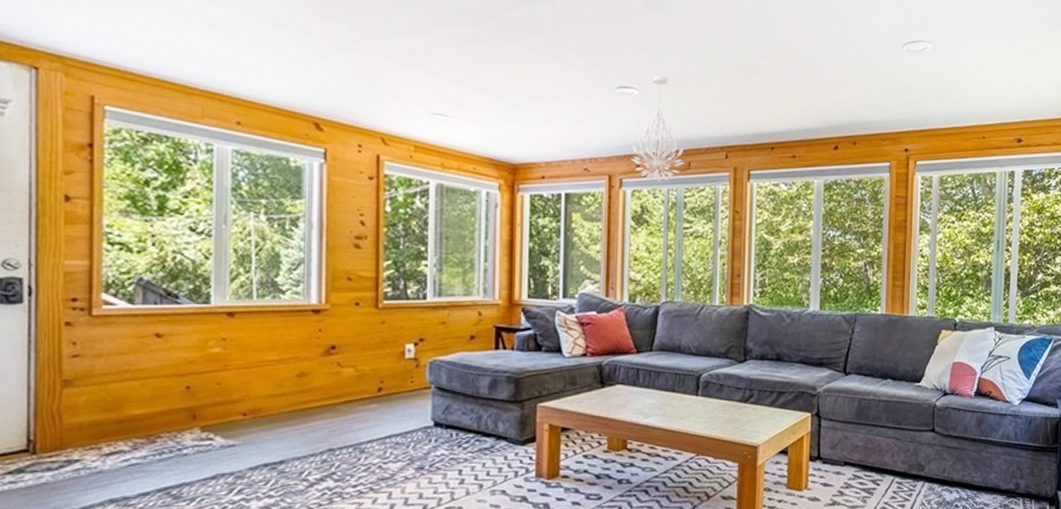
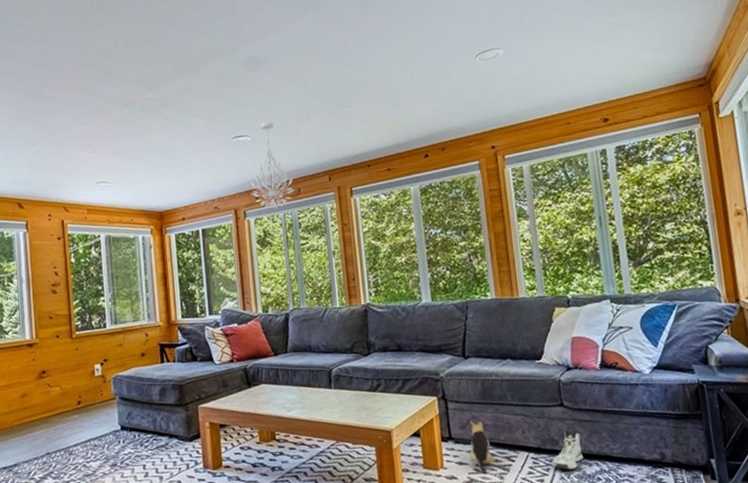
plush toy: none [835,441,862,497] -> present [469,421,496,474]
sneaker: none [916,457,946,497] -> present [553,430,584,471]

